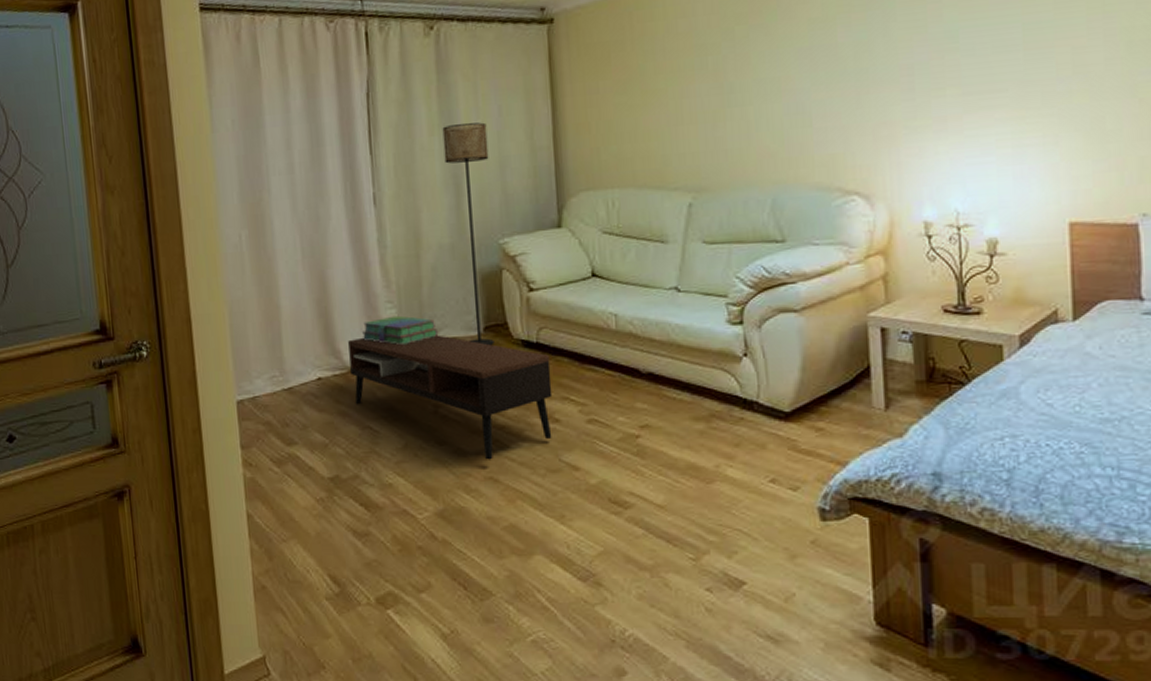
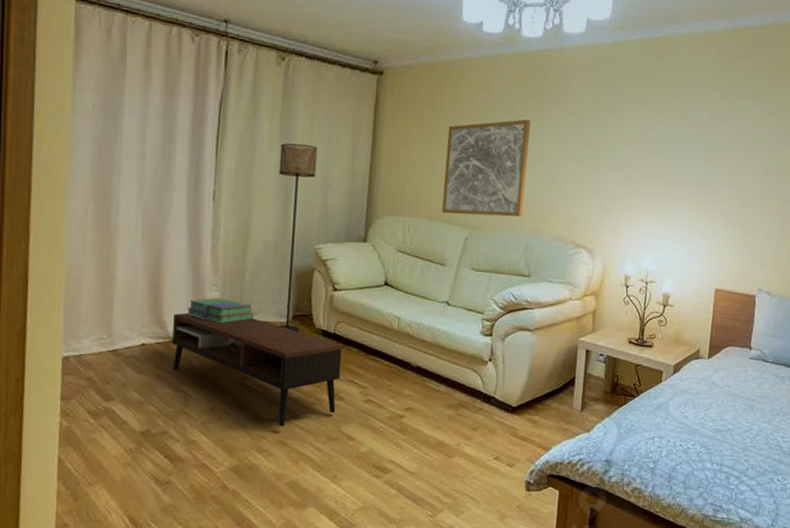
wall art: none [646,41,762,178] -> present [442,119,531,218]

